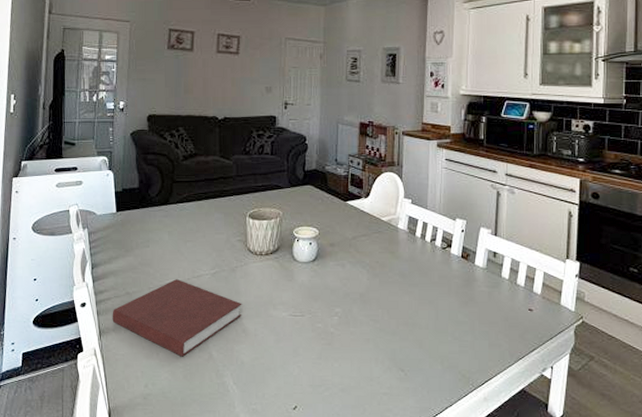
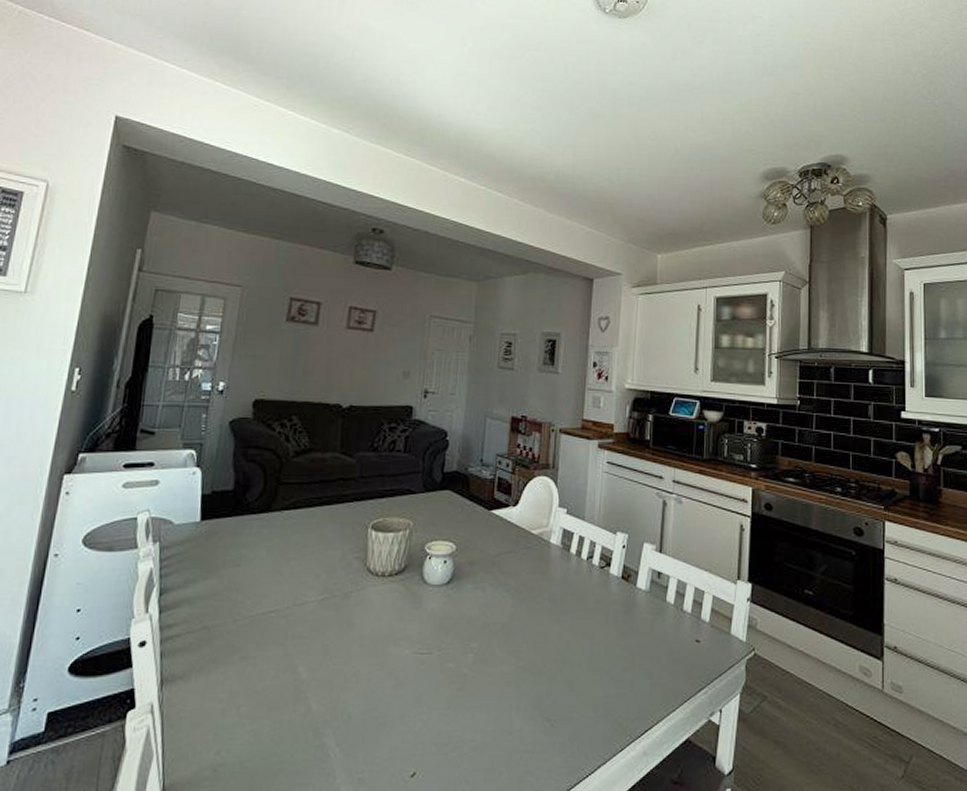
notebook: present [112,279,242,357] -> none [180,608,355,712]

